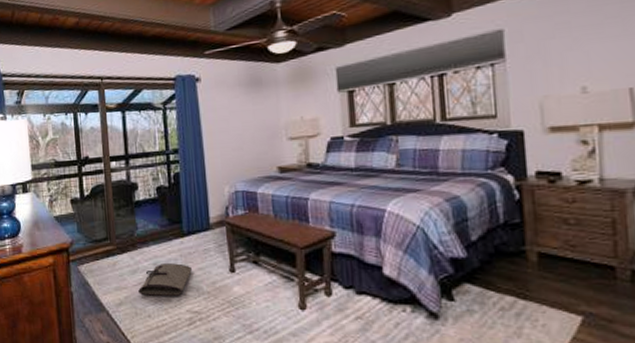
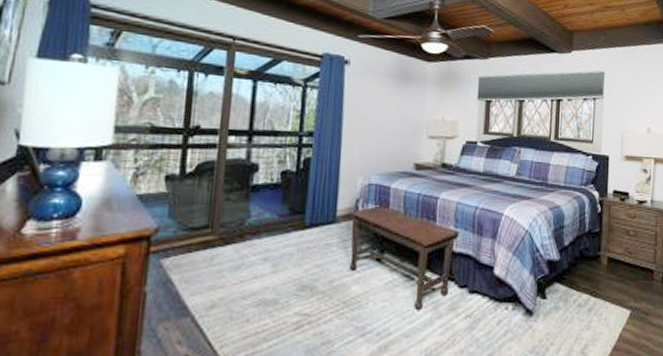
tool roll: present [138,263,192,297] -> none [238,259,308,298]

